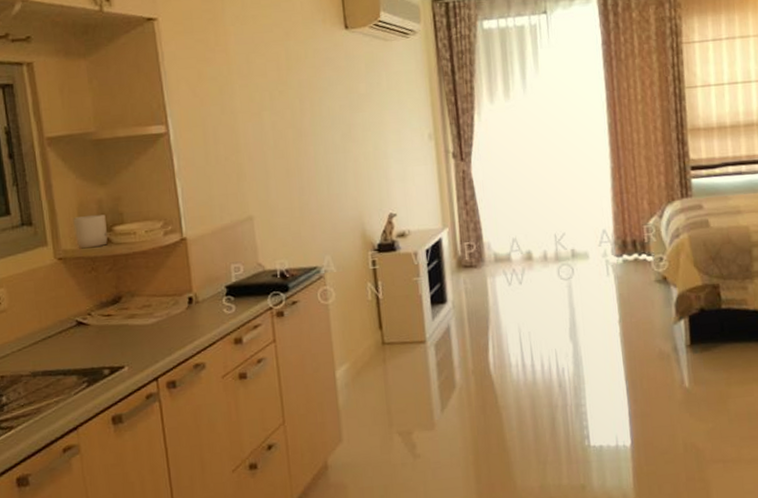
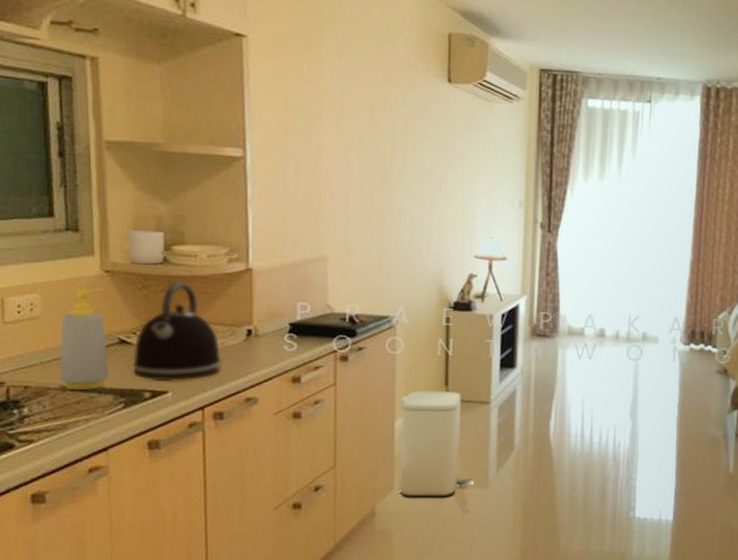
soap bottle: none [25,275,72,375] -> present [59,287,109,391]
kettle: none [90,258,170,358] -> present [131,281,223,381]
pedal bin: none [338,334,421,448] -> present [399,391,475,498]
table lamp: none [390,175,426,241] -> present [473,238,508,302]

